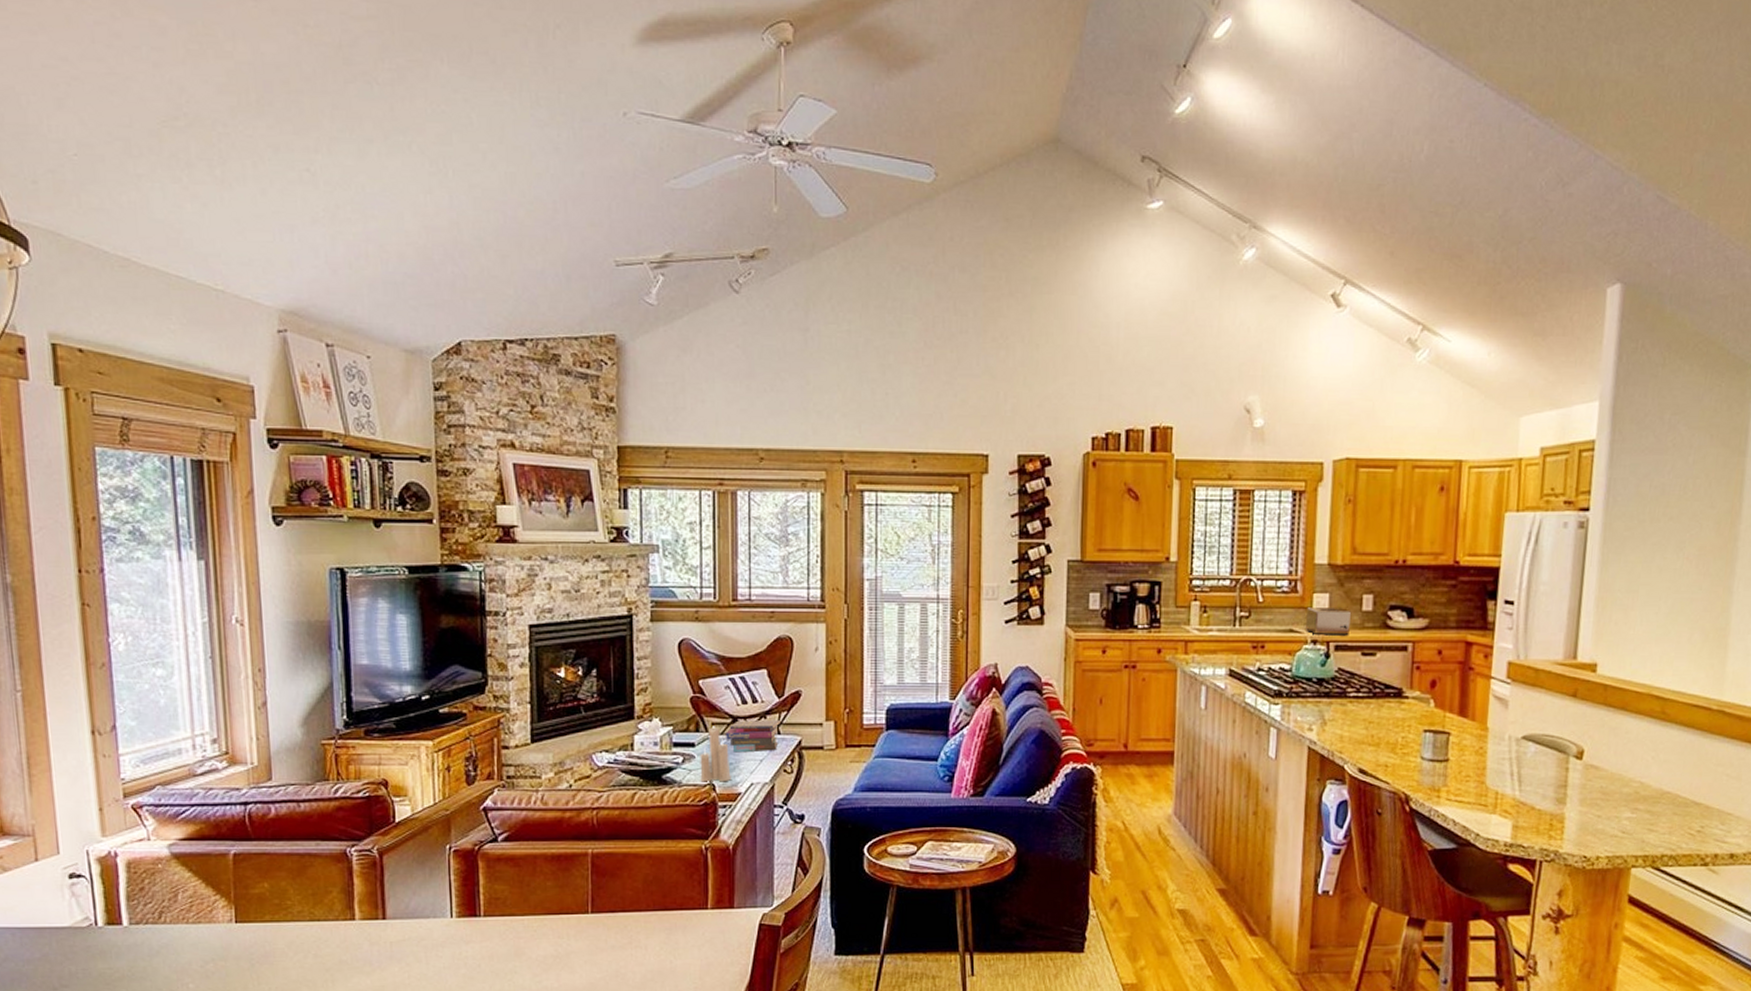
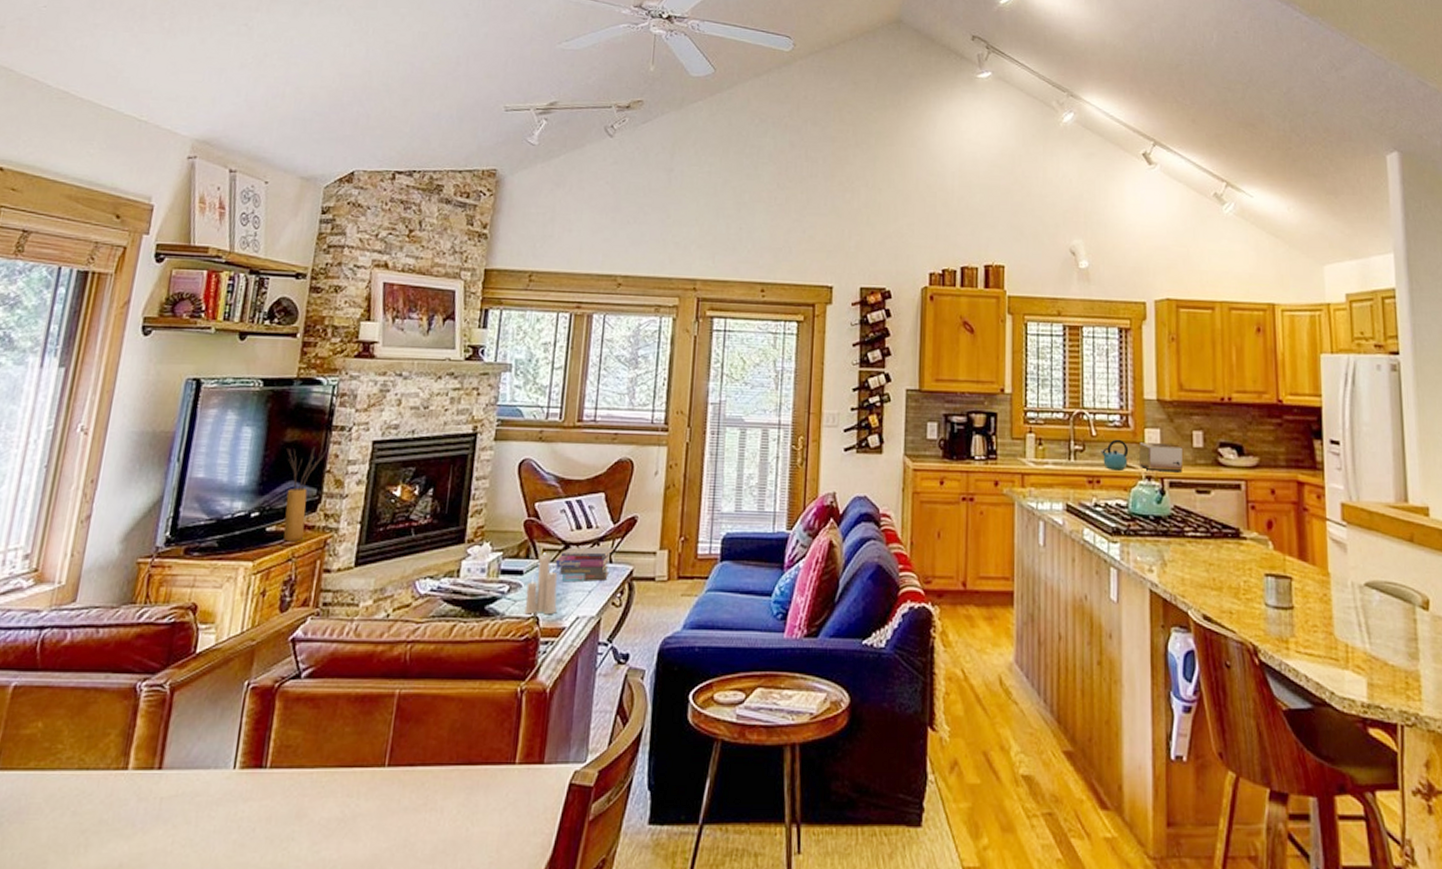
vase: none [443,631,485,722] -> present [283,446,327,542]
kettle: none [1266,604,1296,637] -> present [1101,439,1129,472]

